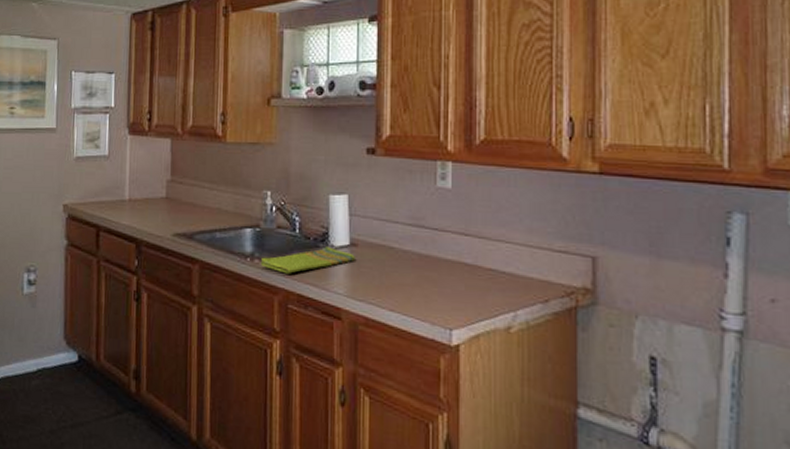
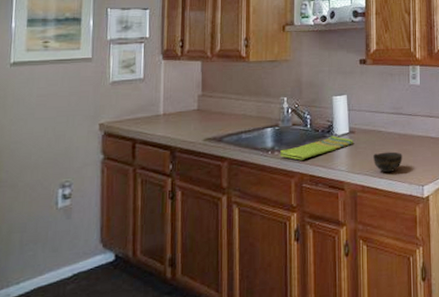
cup: none [382,276,423,306] -> present [373,151,403,173]

